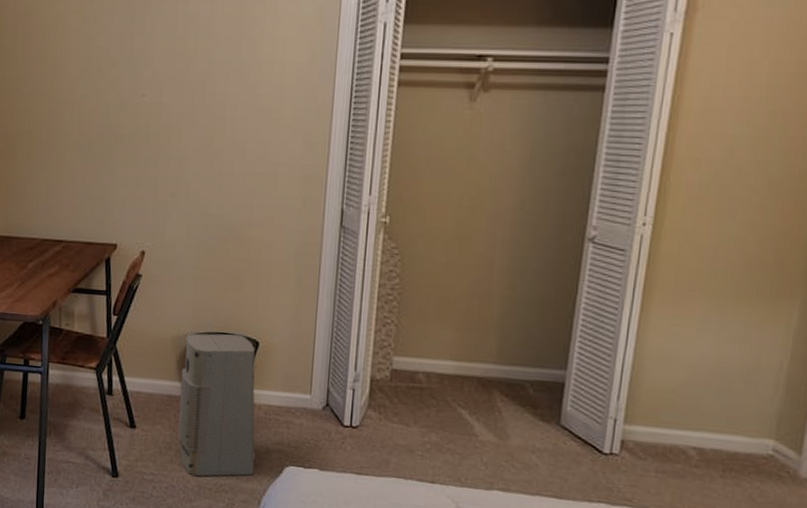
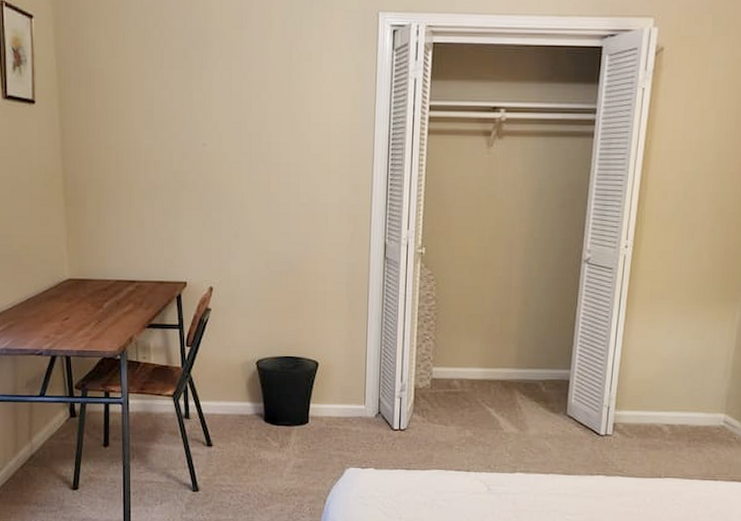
air purifier: present [178,333,256,477] -> none [250,356,320,484]

